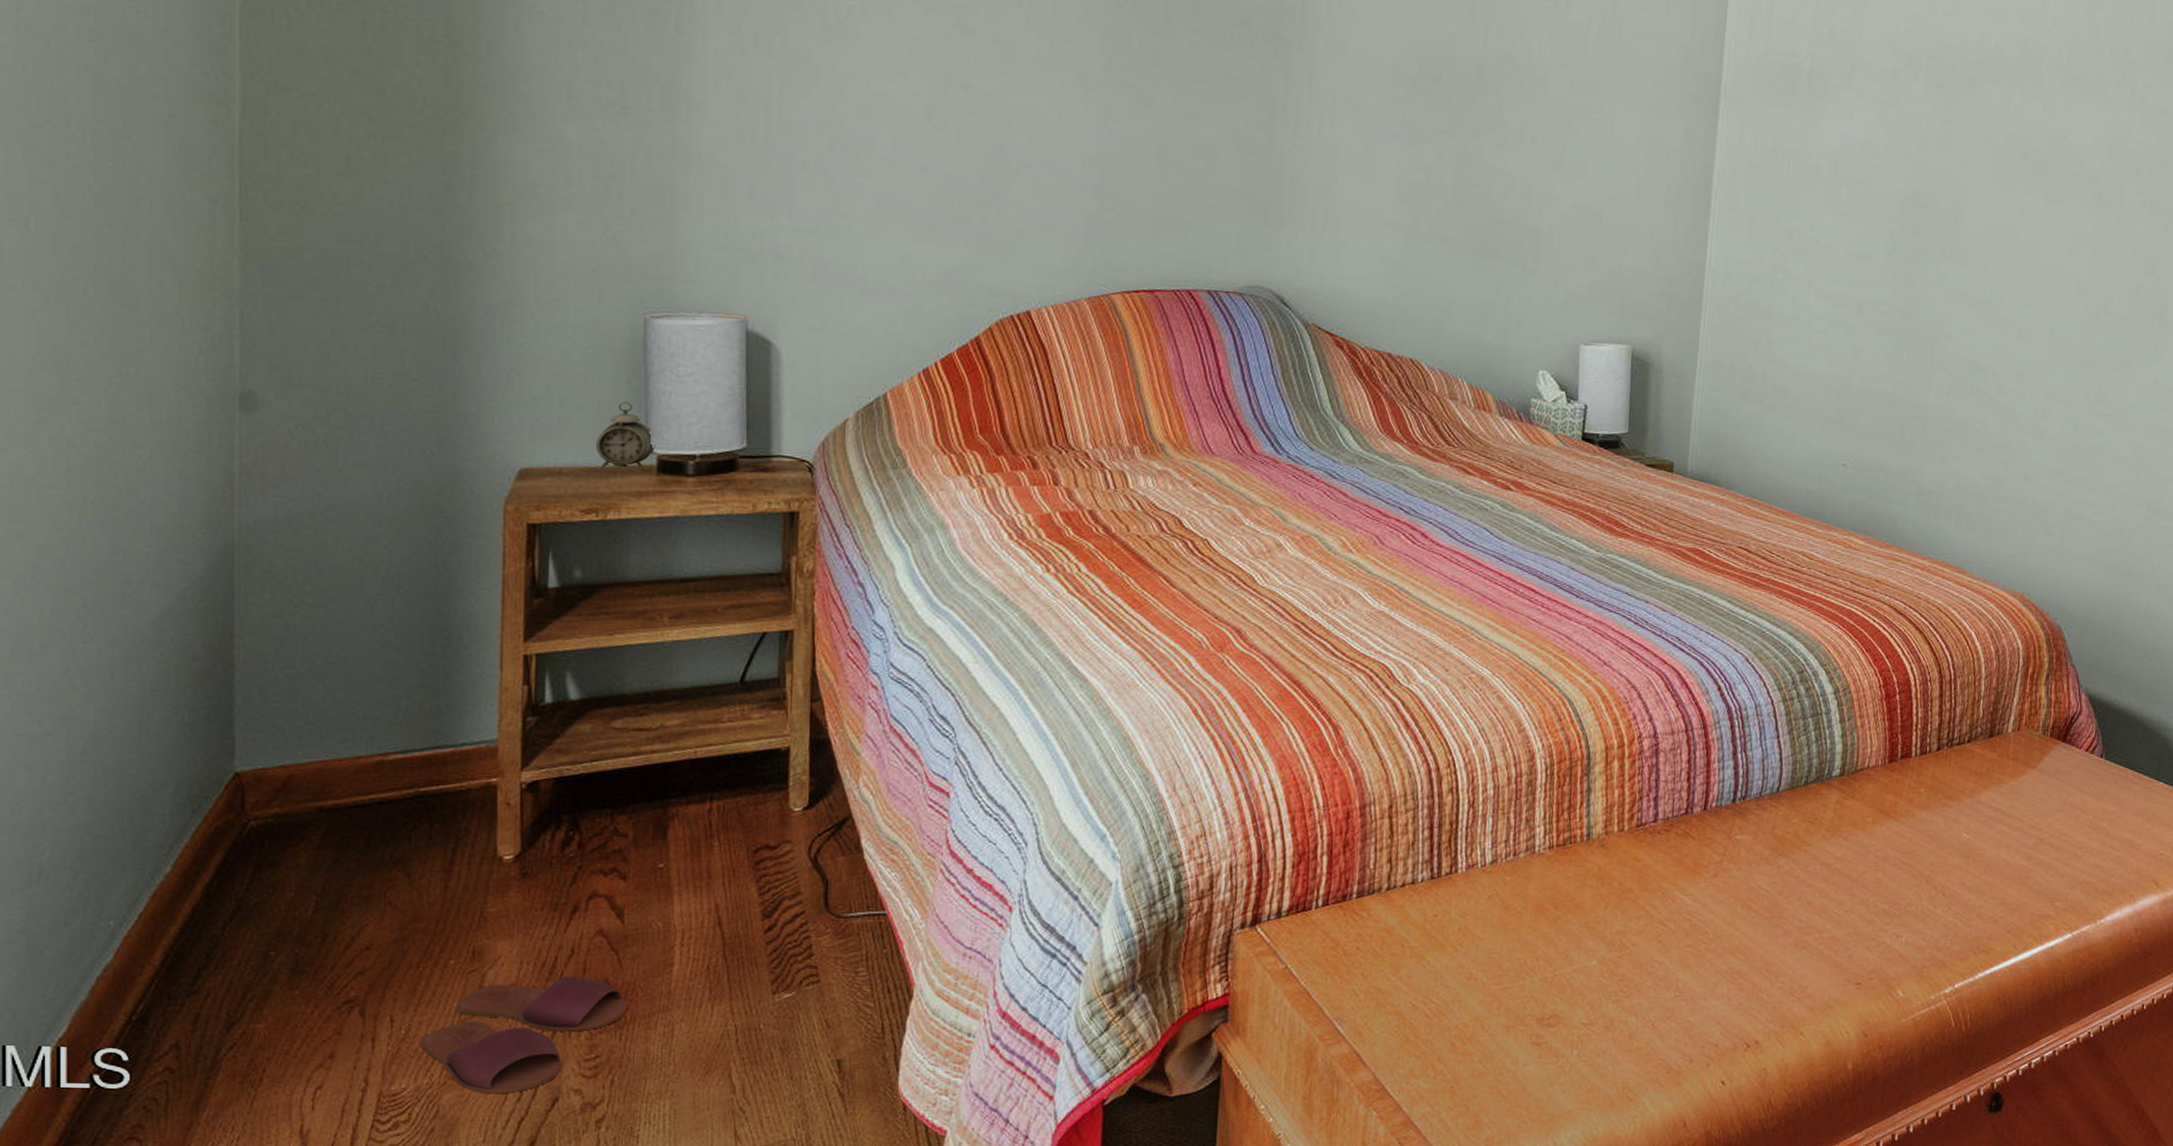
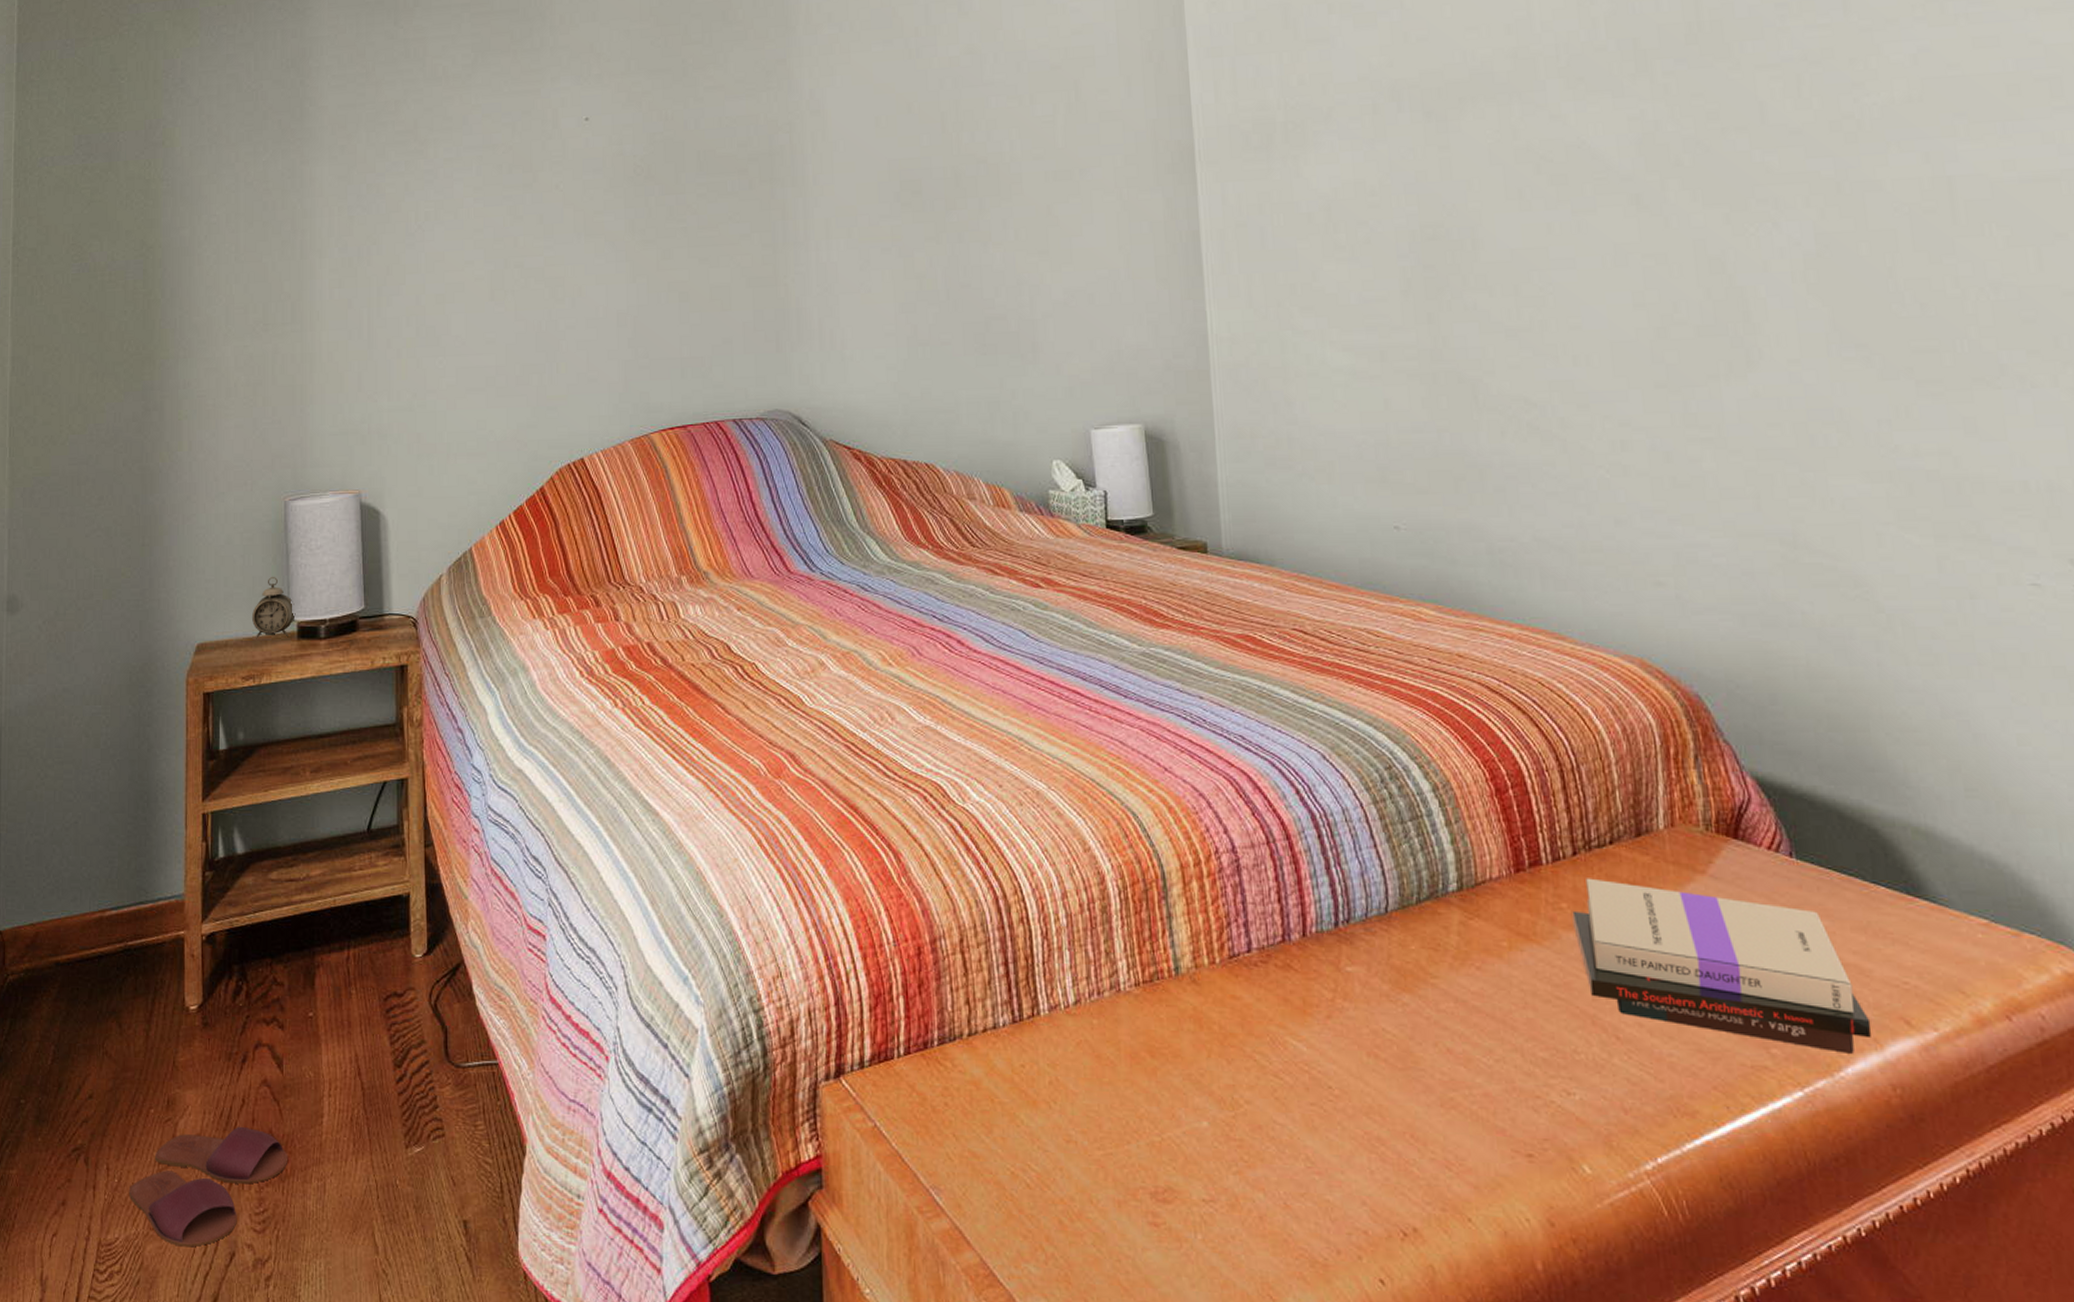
books: none [1926,769,2131,906] -> present [1572,878,1872,1054]

